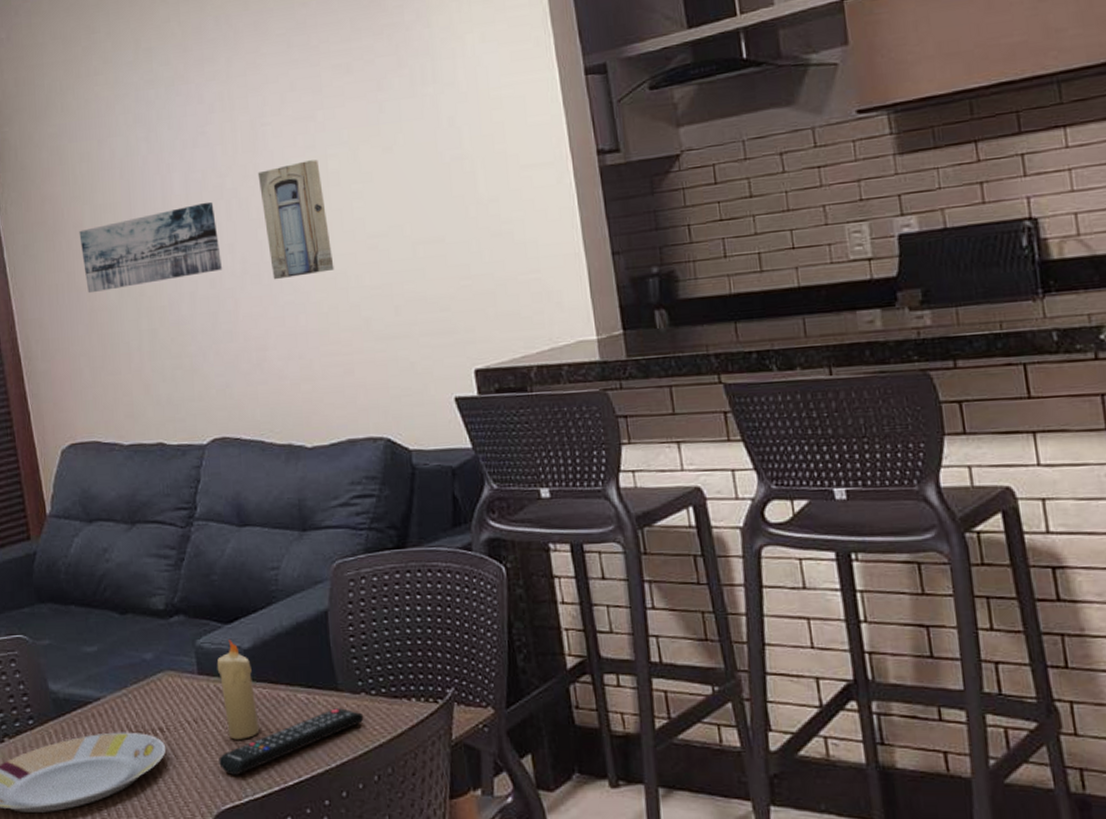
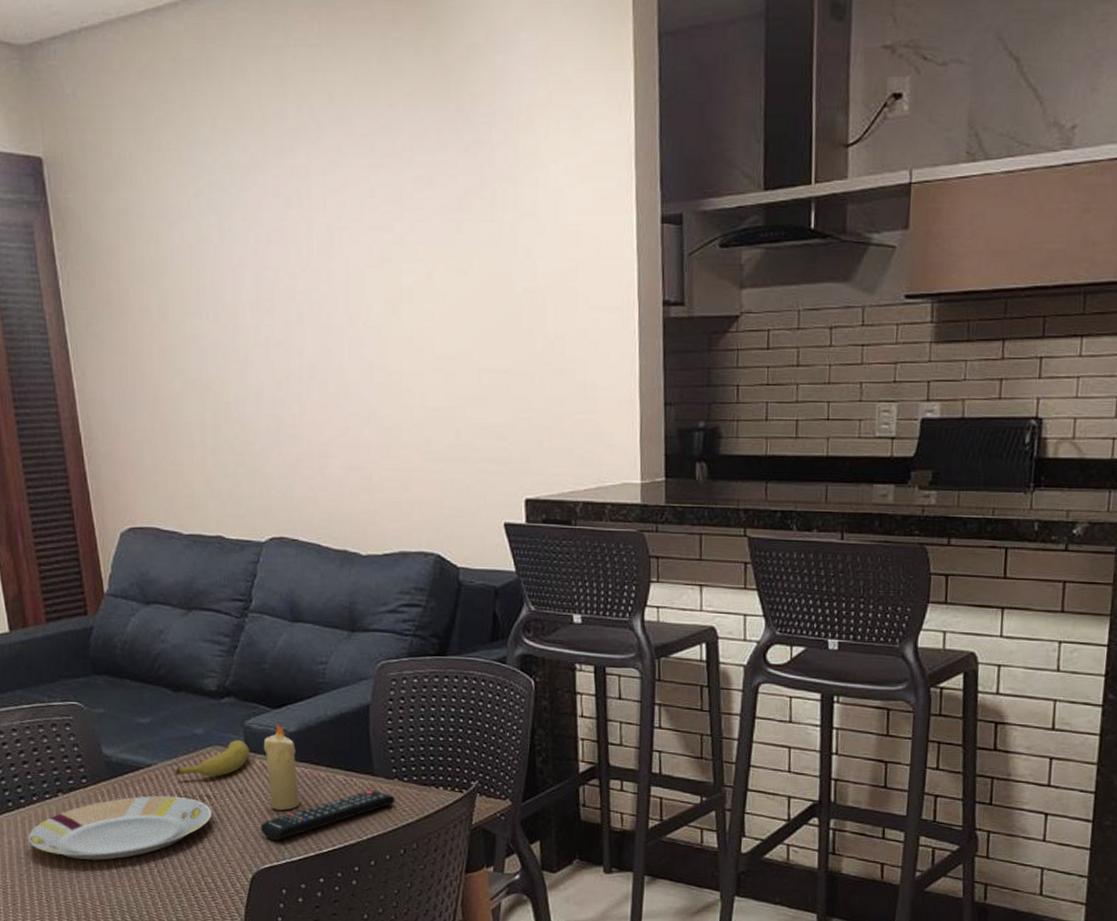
wall art: present [79,202,223,294] -> none [145,302,291,381]
banana: none [125,661,203,708] -> present [175,739,250,777]
wall art: present [257,159,334,280] -> none [331,273,401,390]

